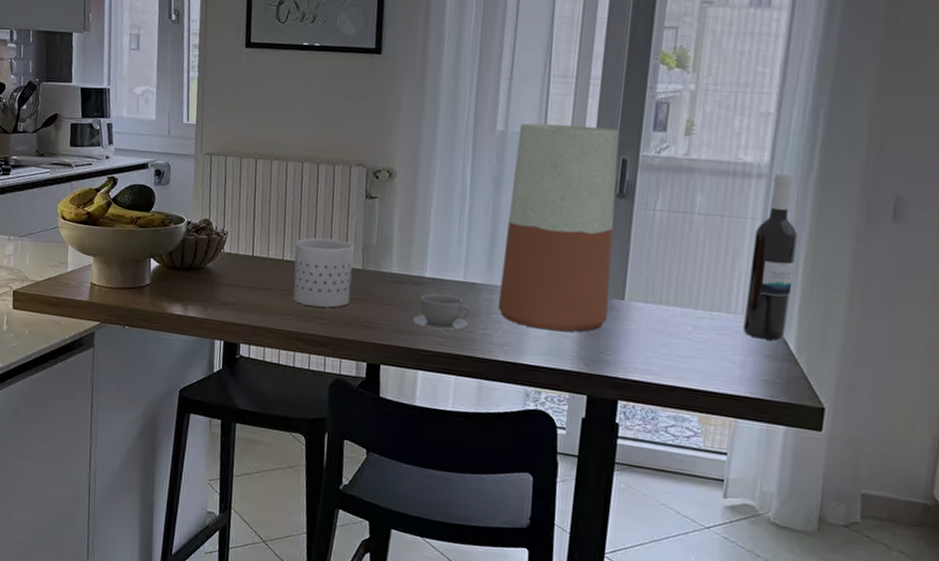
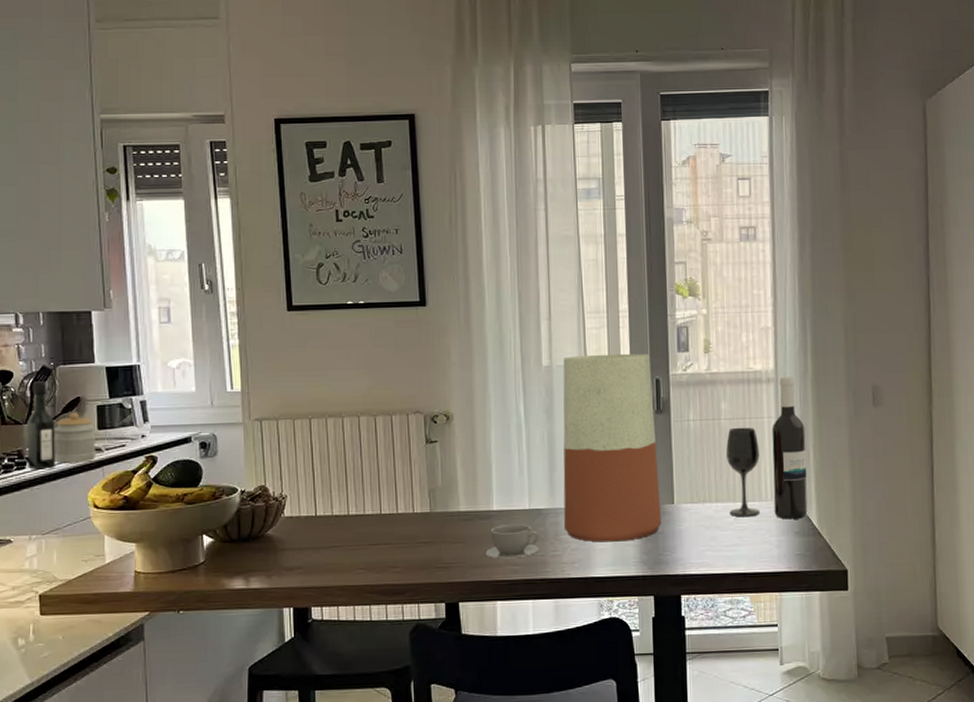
bottle: none [11,95,36,178] -> present [27,381,56,470]
jar: none [33,127,68,176] -> present [54,412,97,463]
mug: present [293,237,354,308] -> none [359,487,422,557]
wine glass: none [688,225,736,329] -> present [726,427,760,517]

